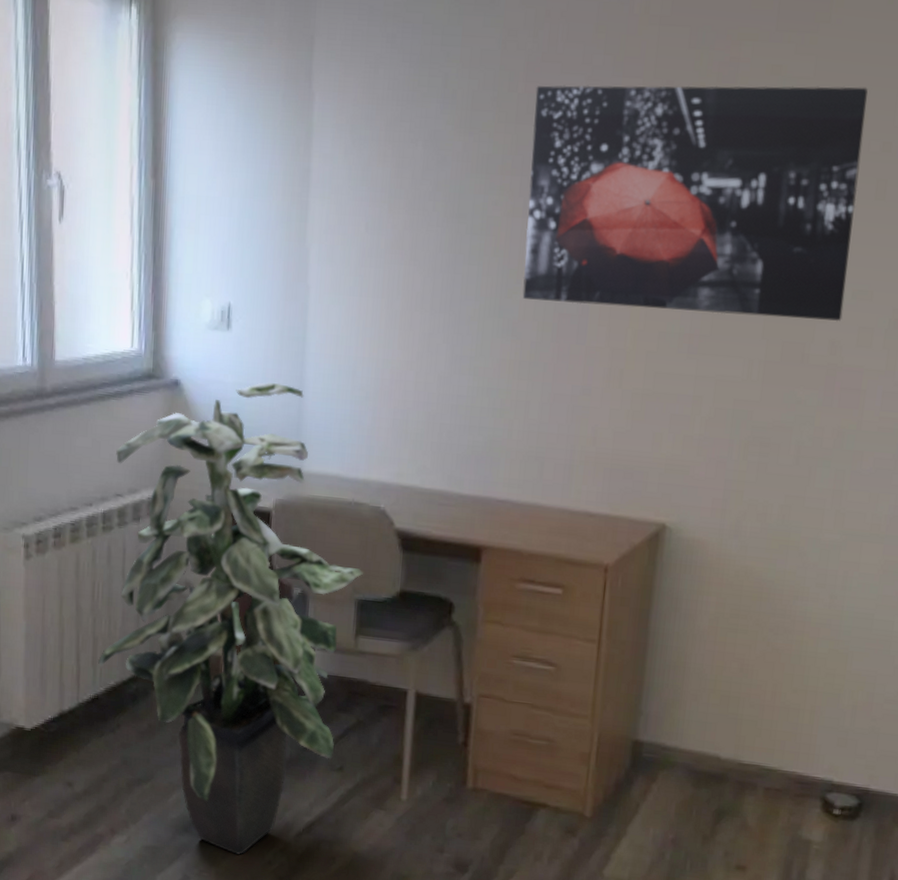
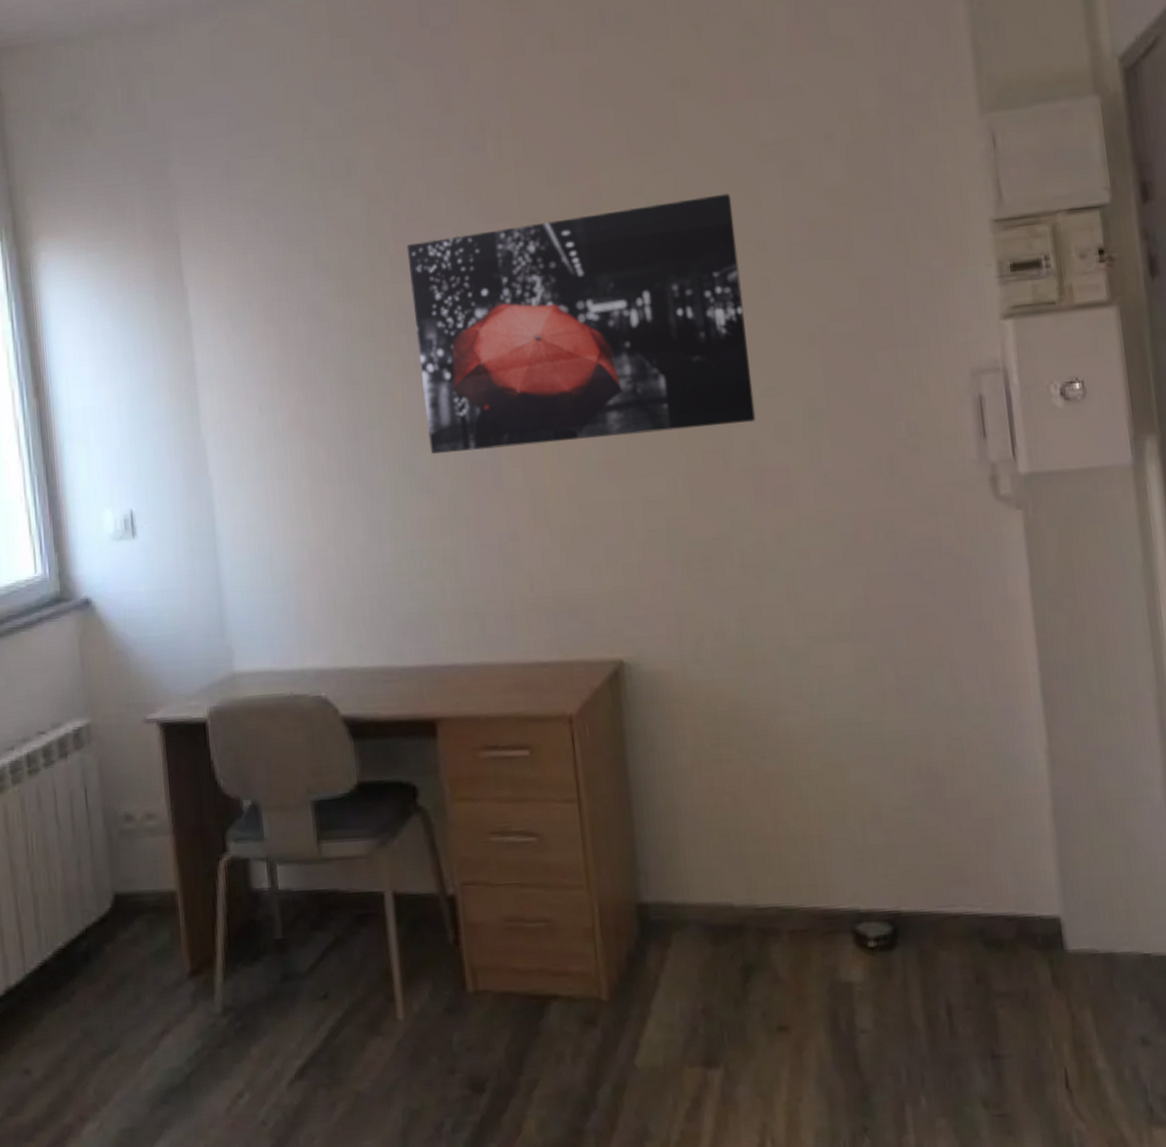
indoor plant: present [98,381,364,855] -> none [33,583,316,1120]

